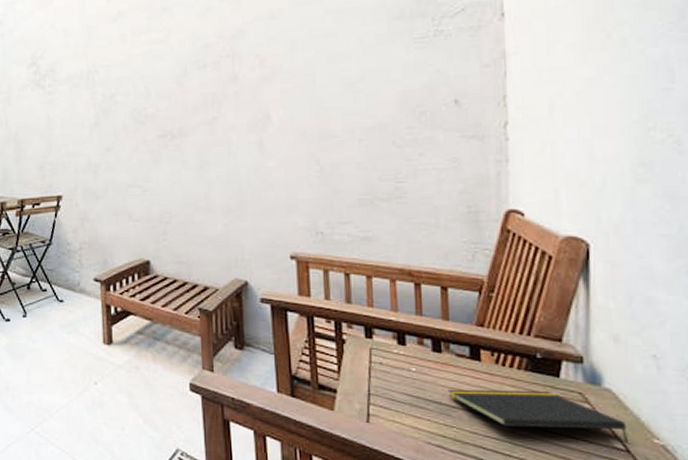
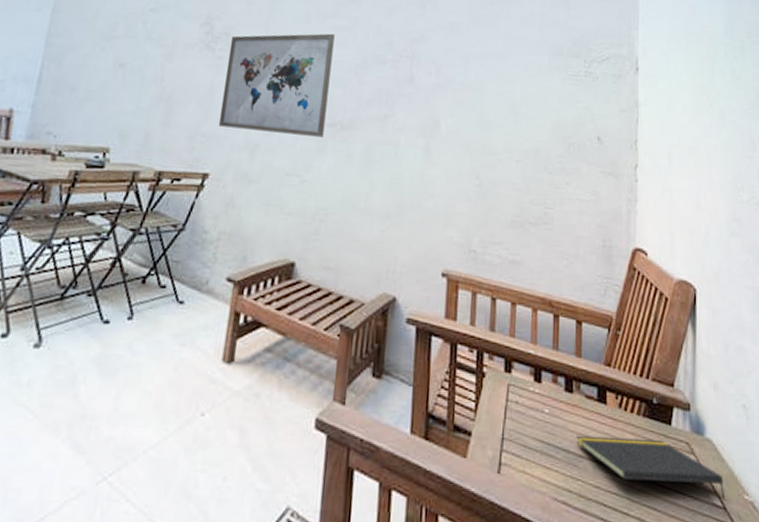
wall art: none [56,49,156,154] -> present [218,33,335,138]

